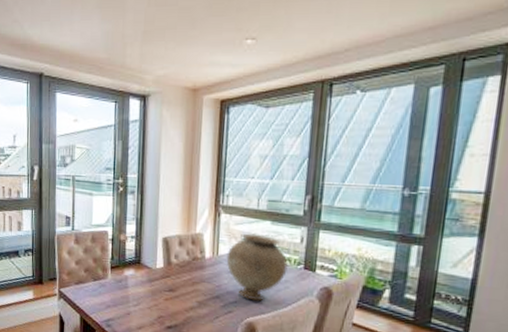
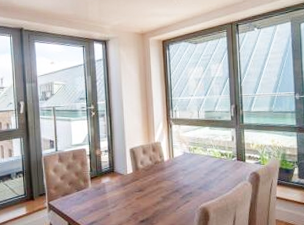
vase: present [226,233,288,301] -> none [180,138,225,190]

